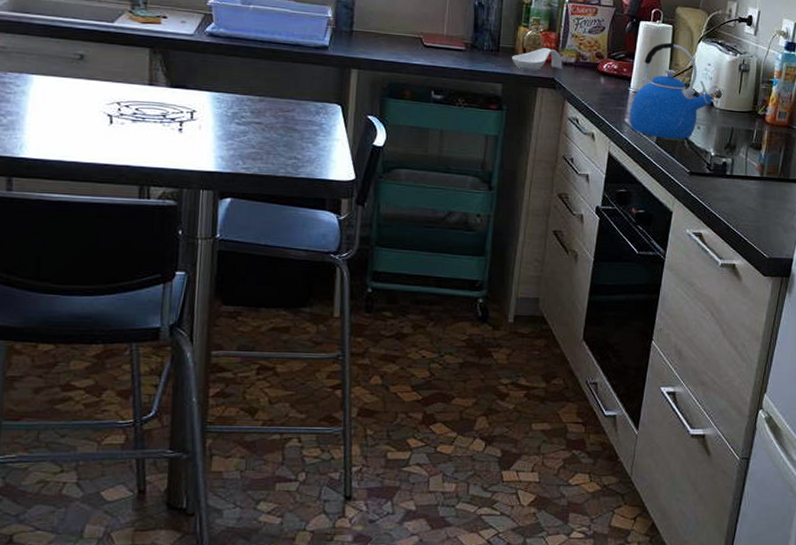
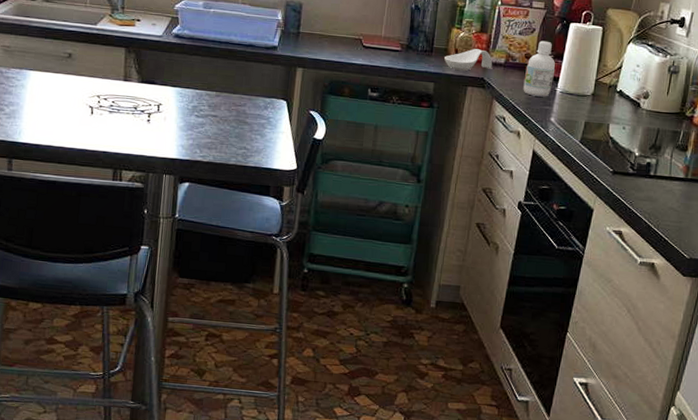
bottle: none [595,39,628,97] -> present [523,40,556,97]
kettle: present [629,42,712,140] -> none [555,44,639,139]

